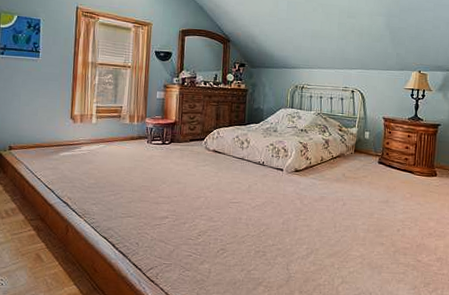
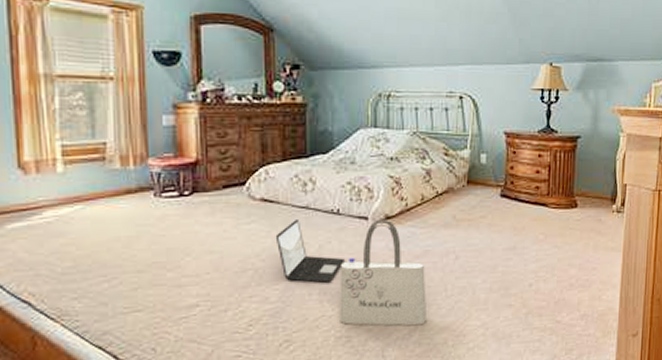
laptop: none [220,166,265,212] -> present [275,220,344,283]
tote bag: none [259,171,321,250] -> present [340,219,426,326]

